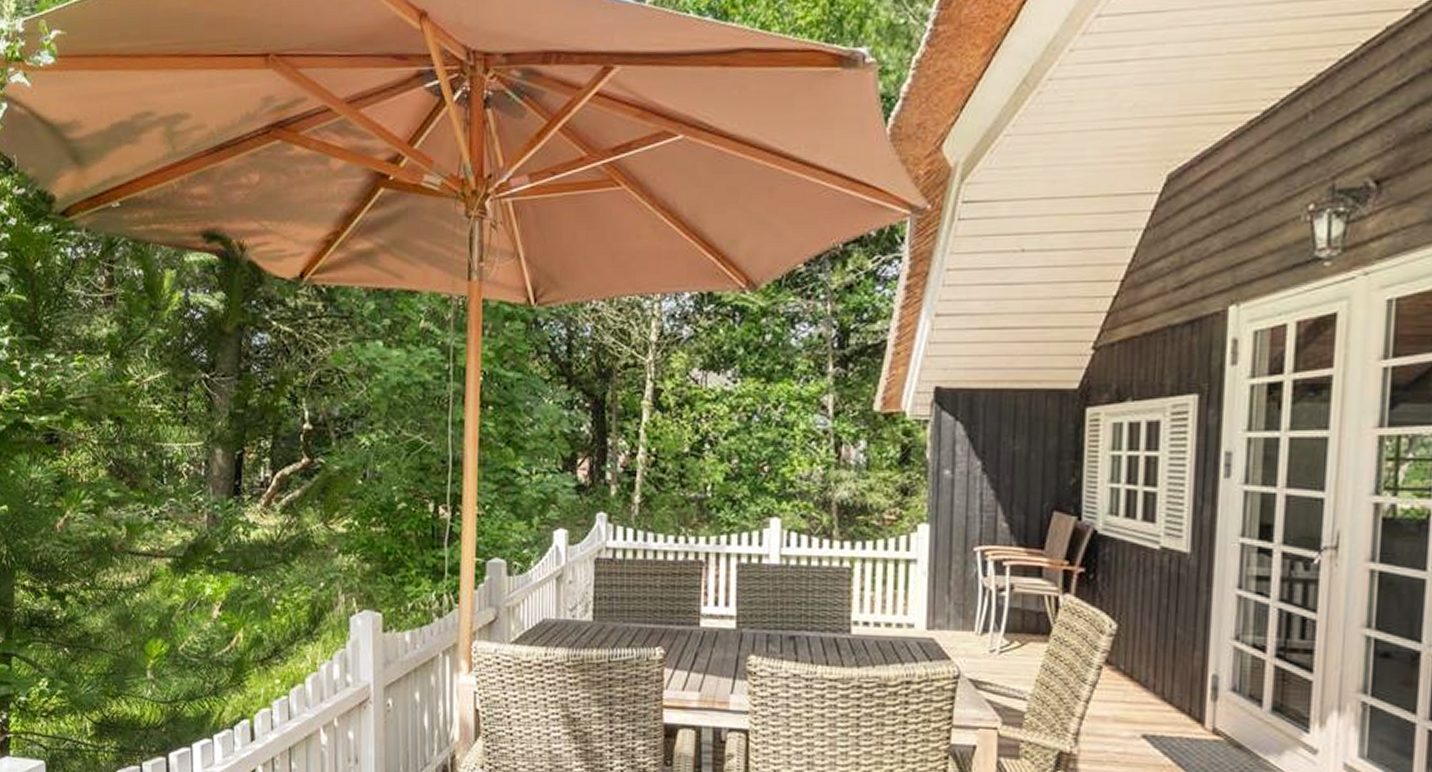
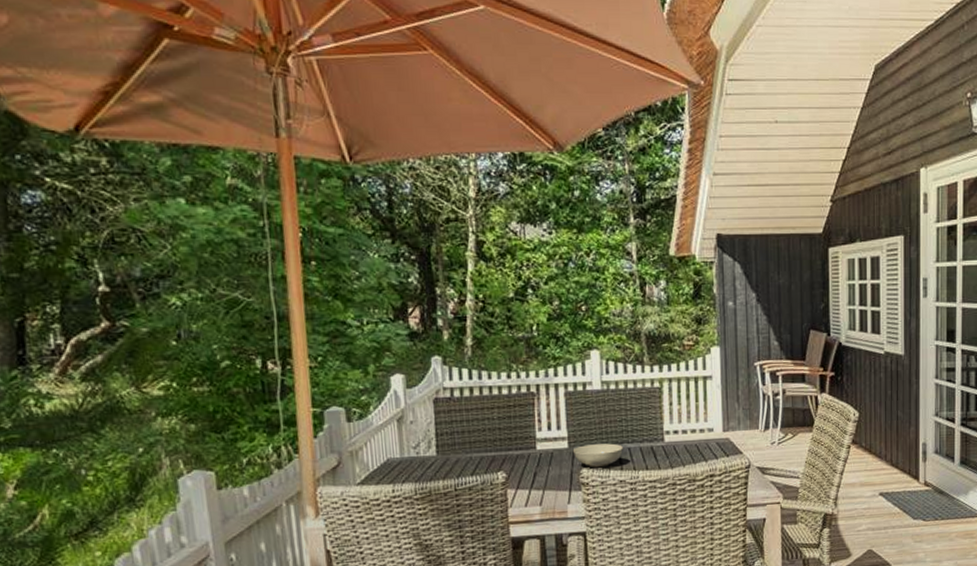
bowl: none [740,627,800,656] -> present [572,443,623,468]

